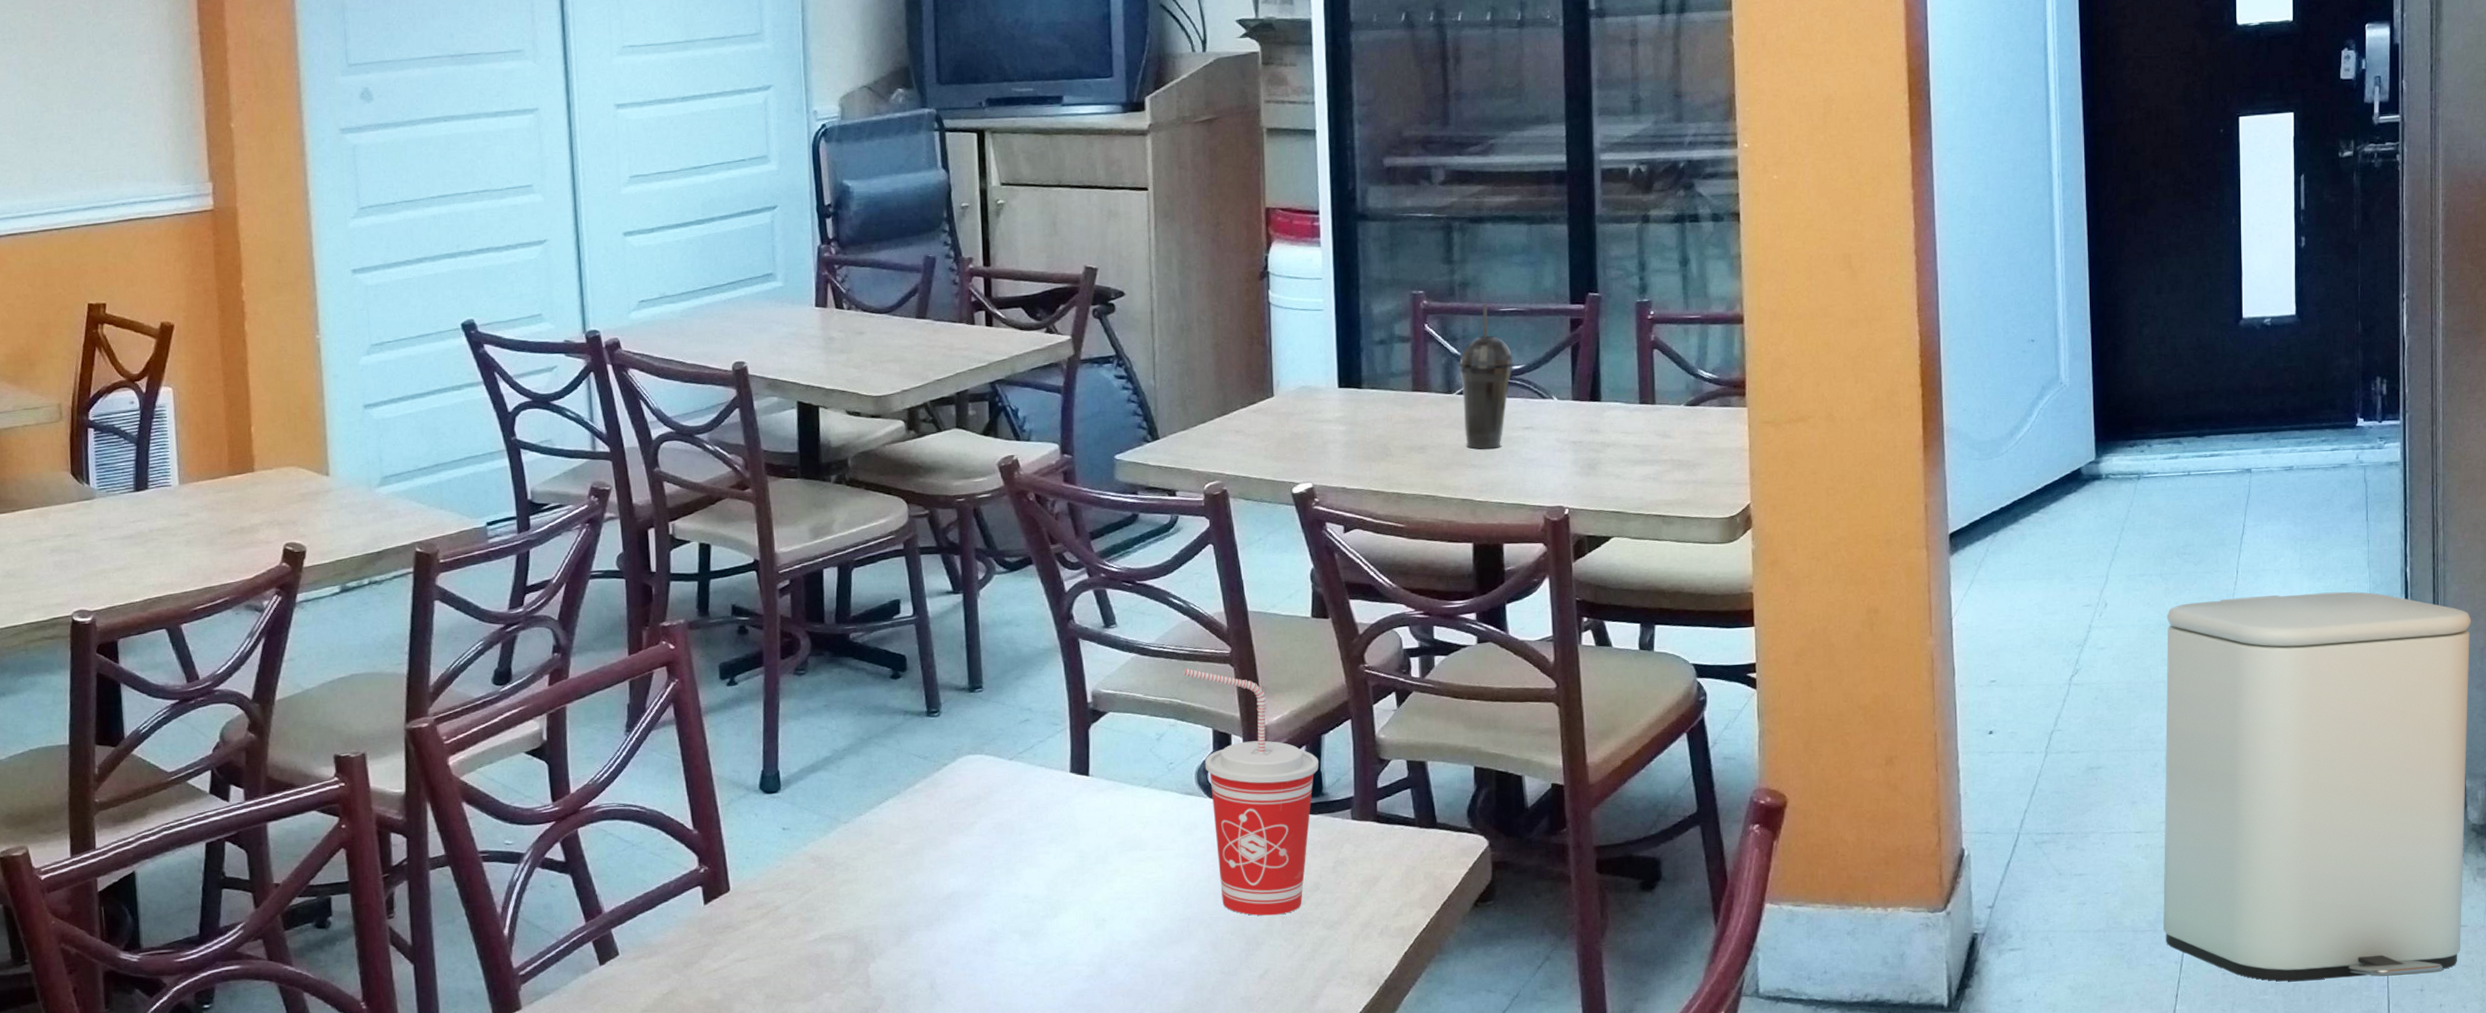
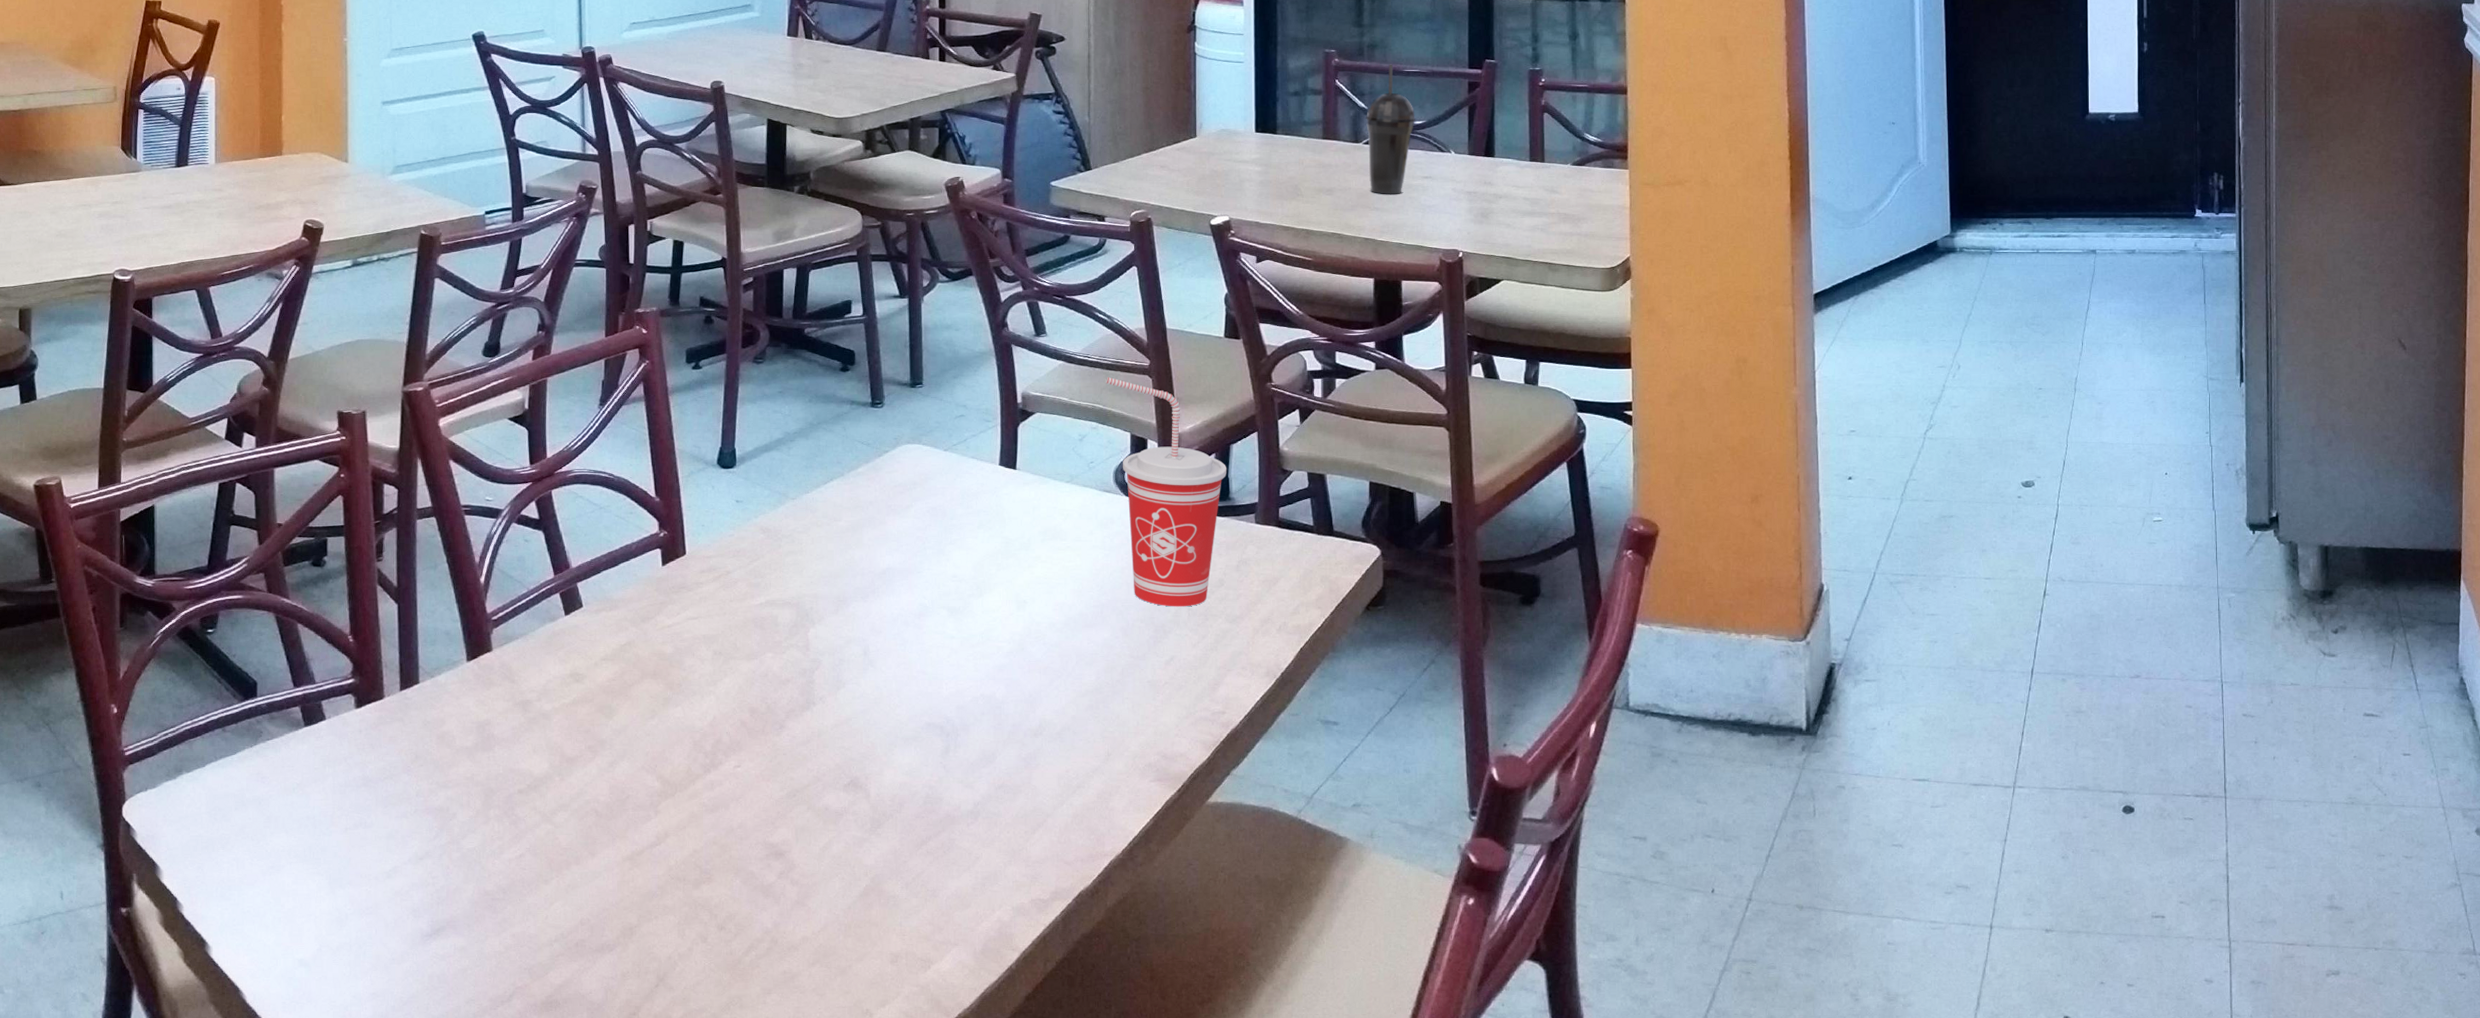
pedal bin: present [2163,591,2471,981] -> none [2010,367,2303,727]

